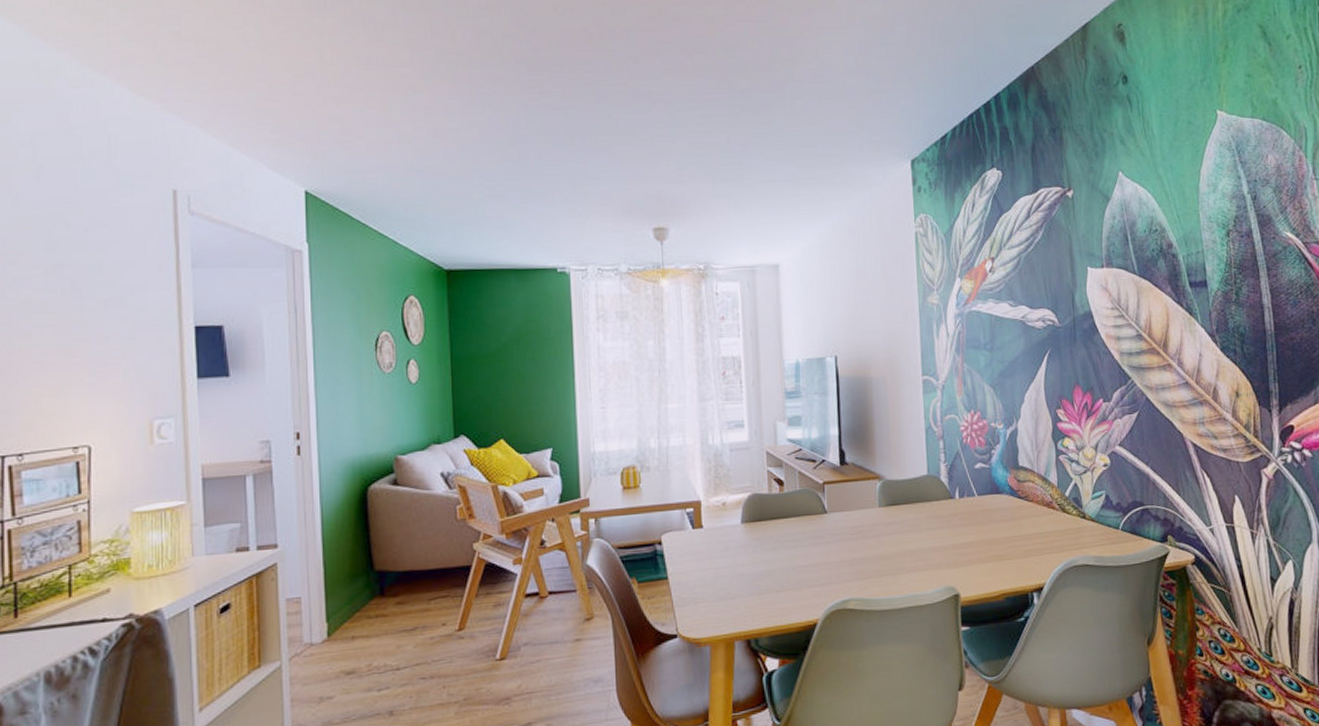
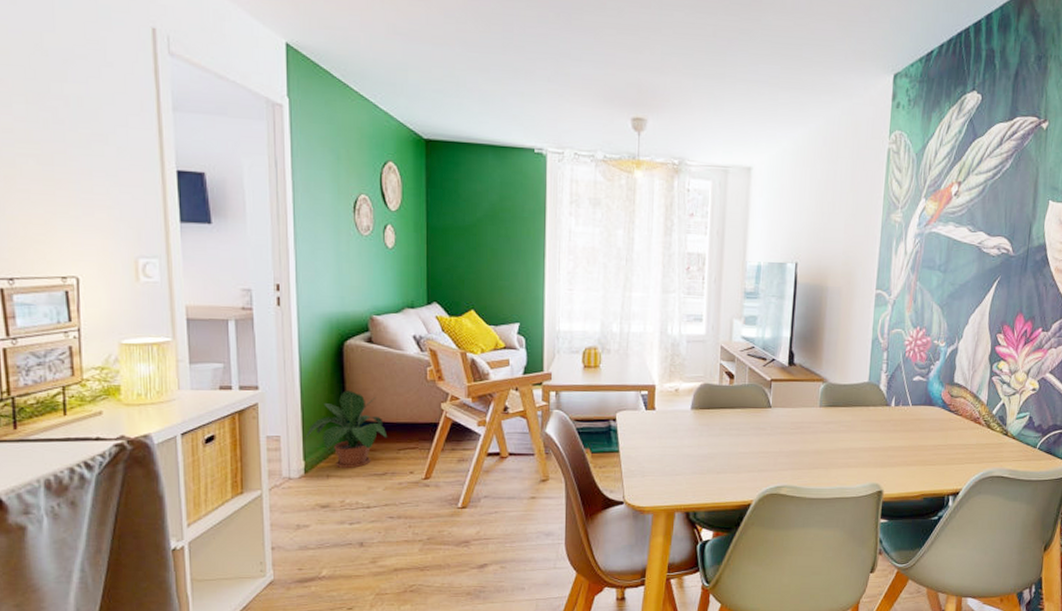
potted plant: none [326,539,417,628] -> present [304,391,388,469]

